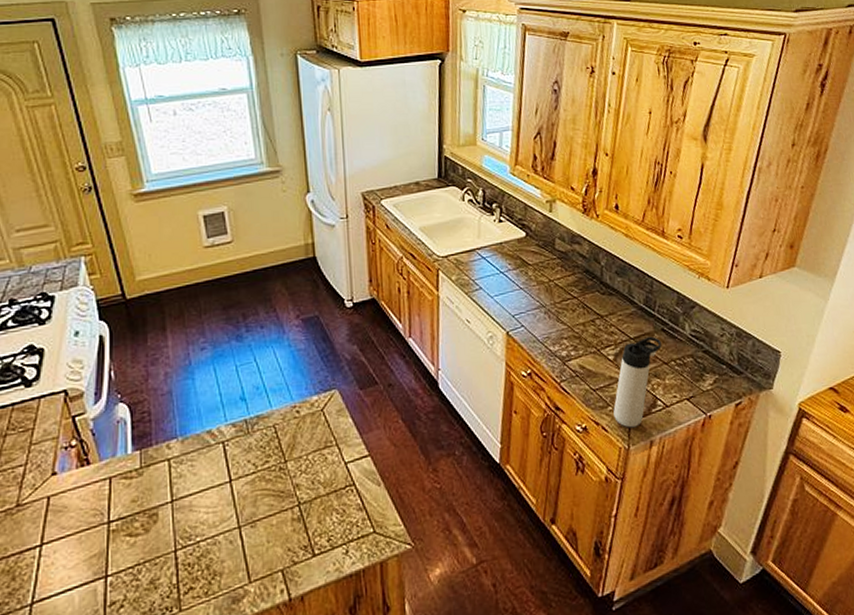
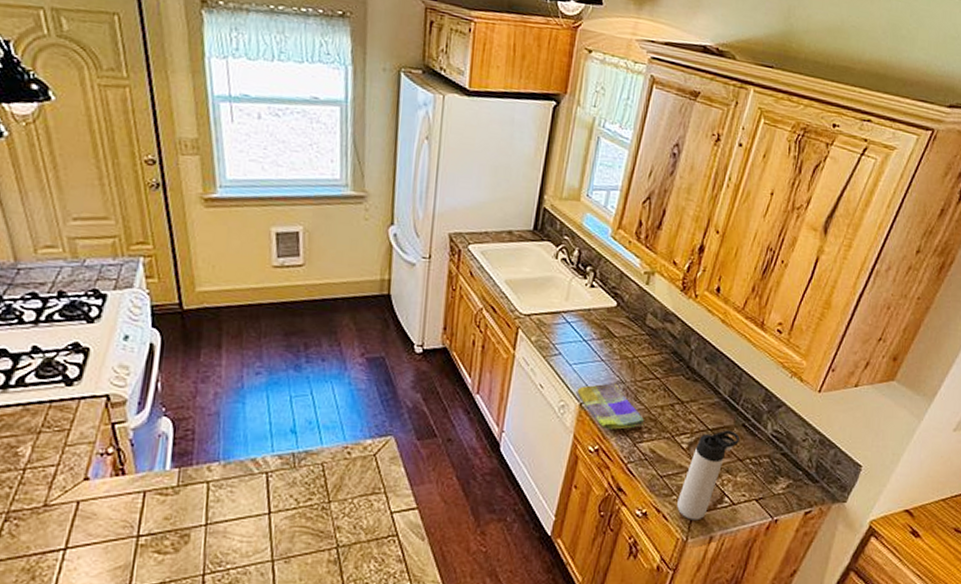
dish towel: none [502,308,571,353] -> present [577,383,645,430]

